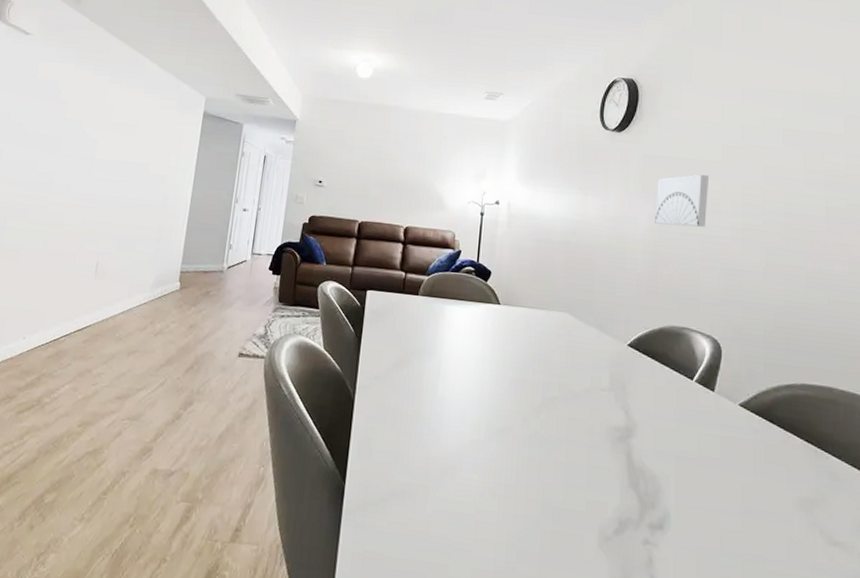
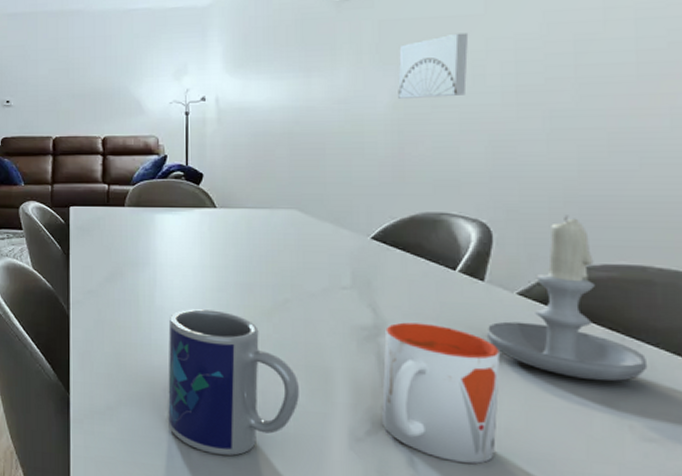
mug: none [438,401,559,553] -> present [168,309,299,456]
mug: none [628,425,724,564] -> present [382,322,500,464]
candle: none [714,338,834,489] -> present [486,215,648,382]

